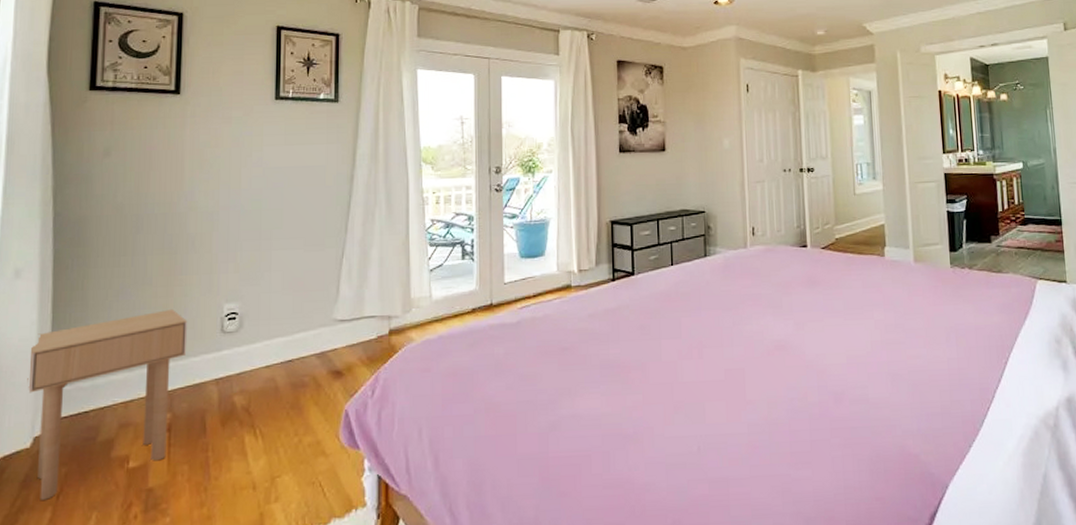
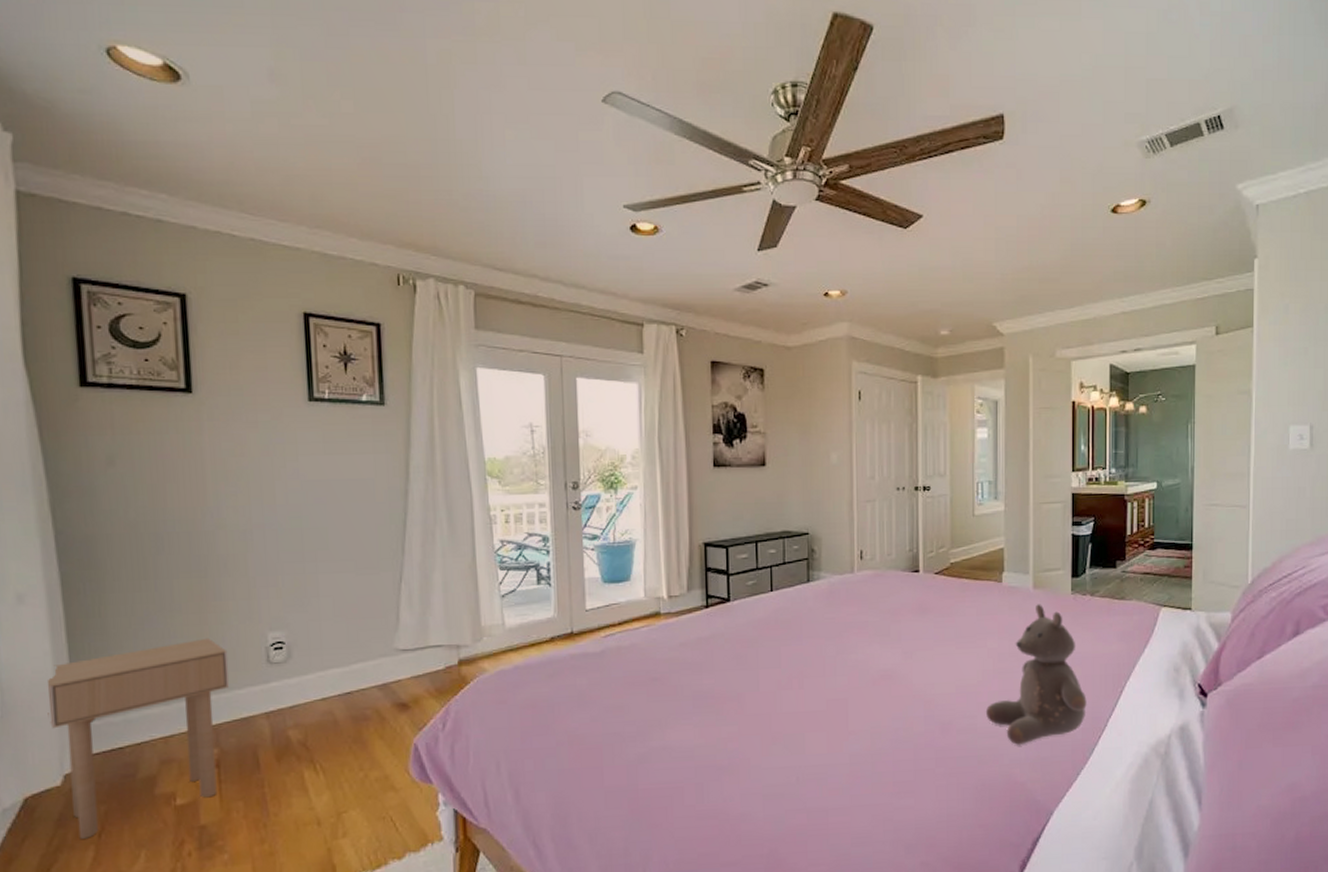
stuffed bear: none [876,277,973,416] -> present [985,604,1087,745]

